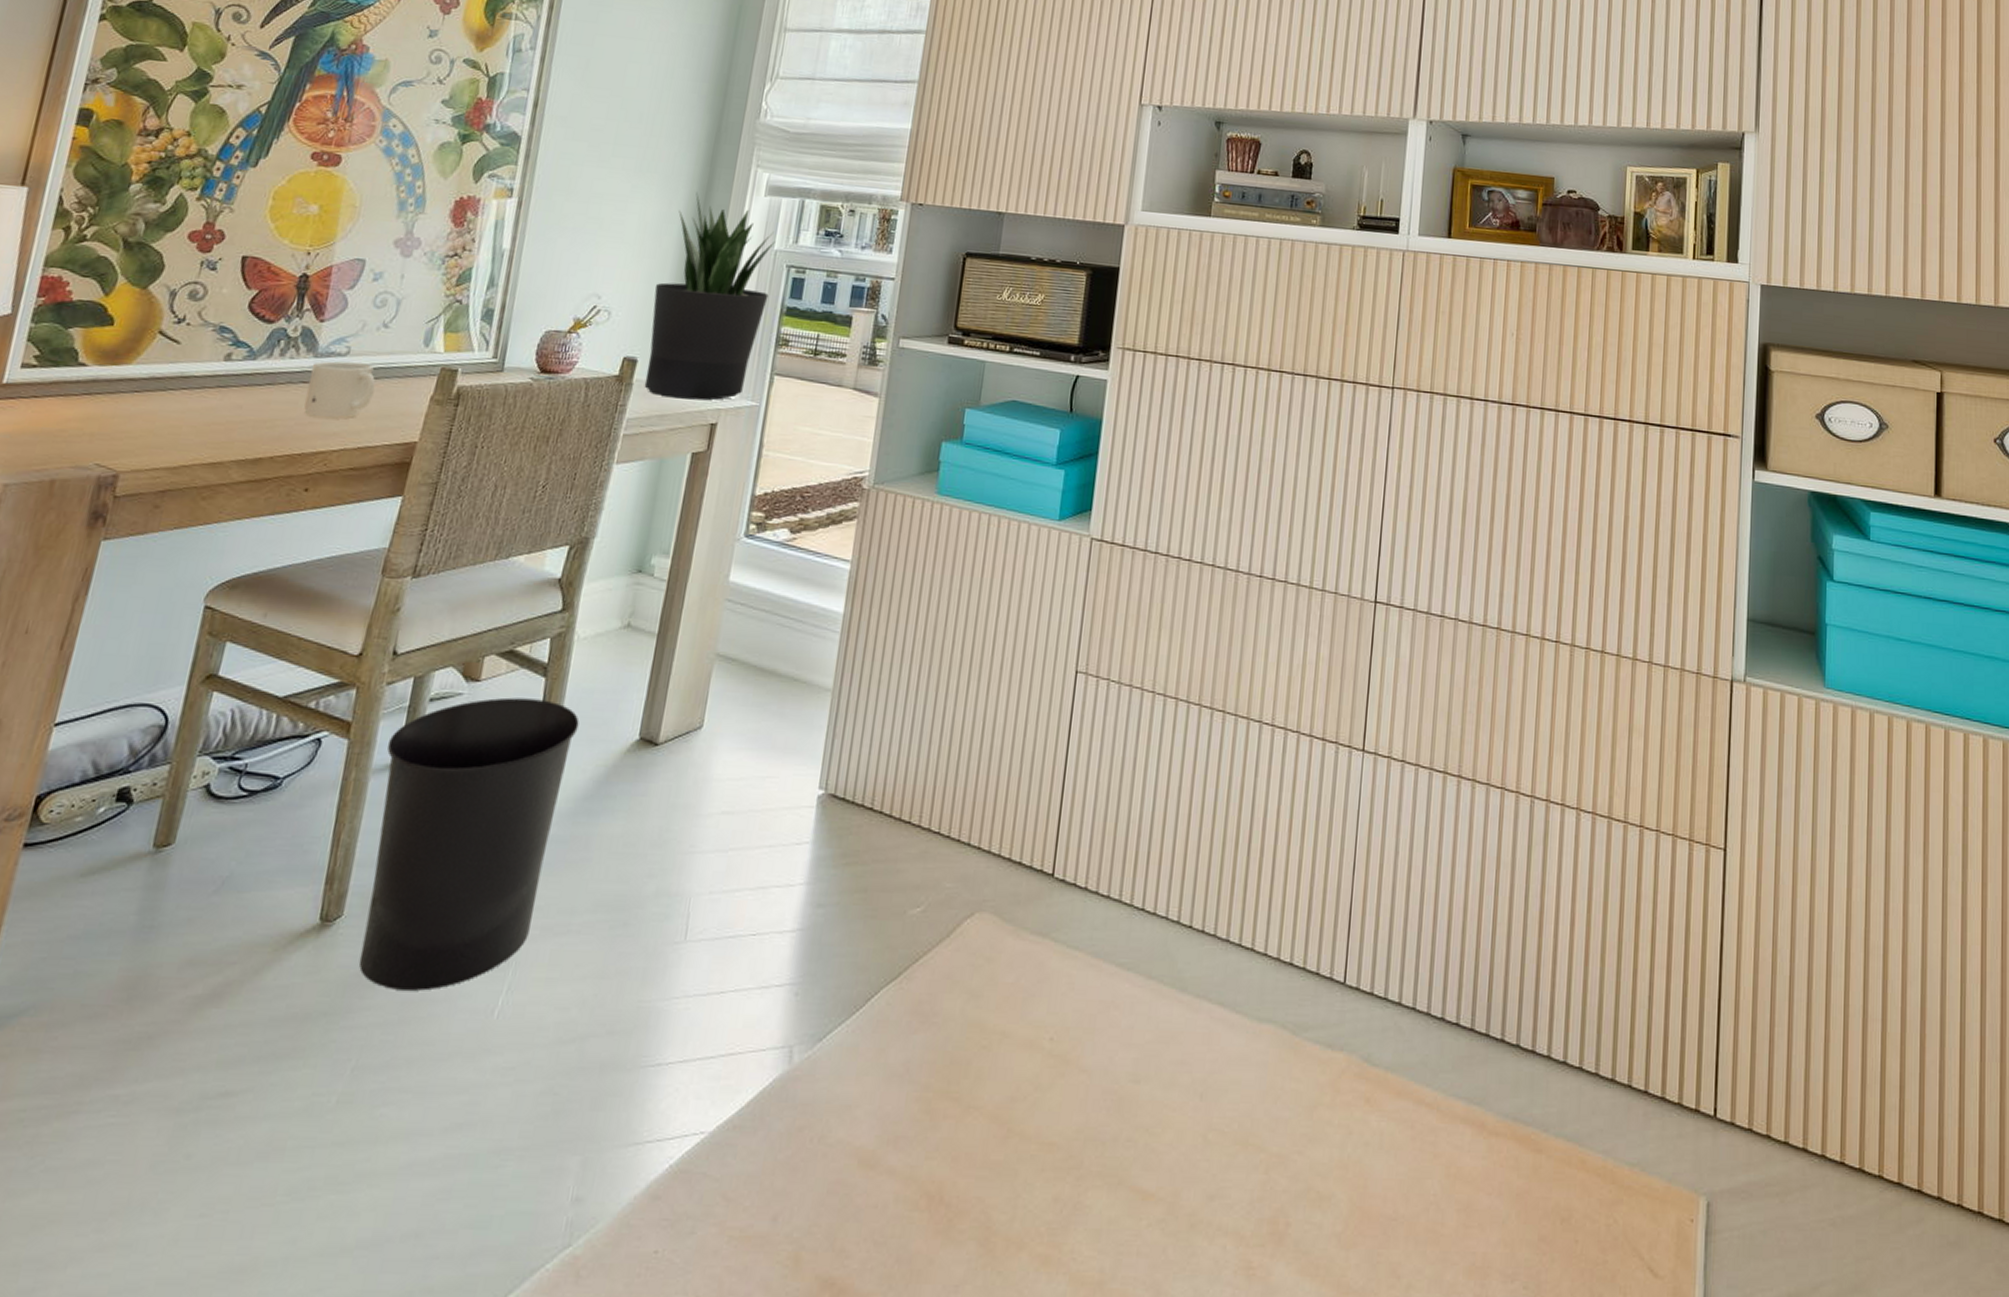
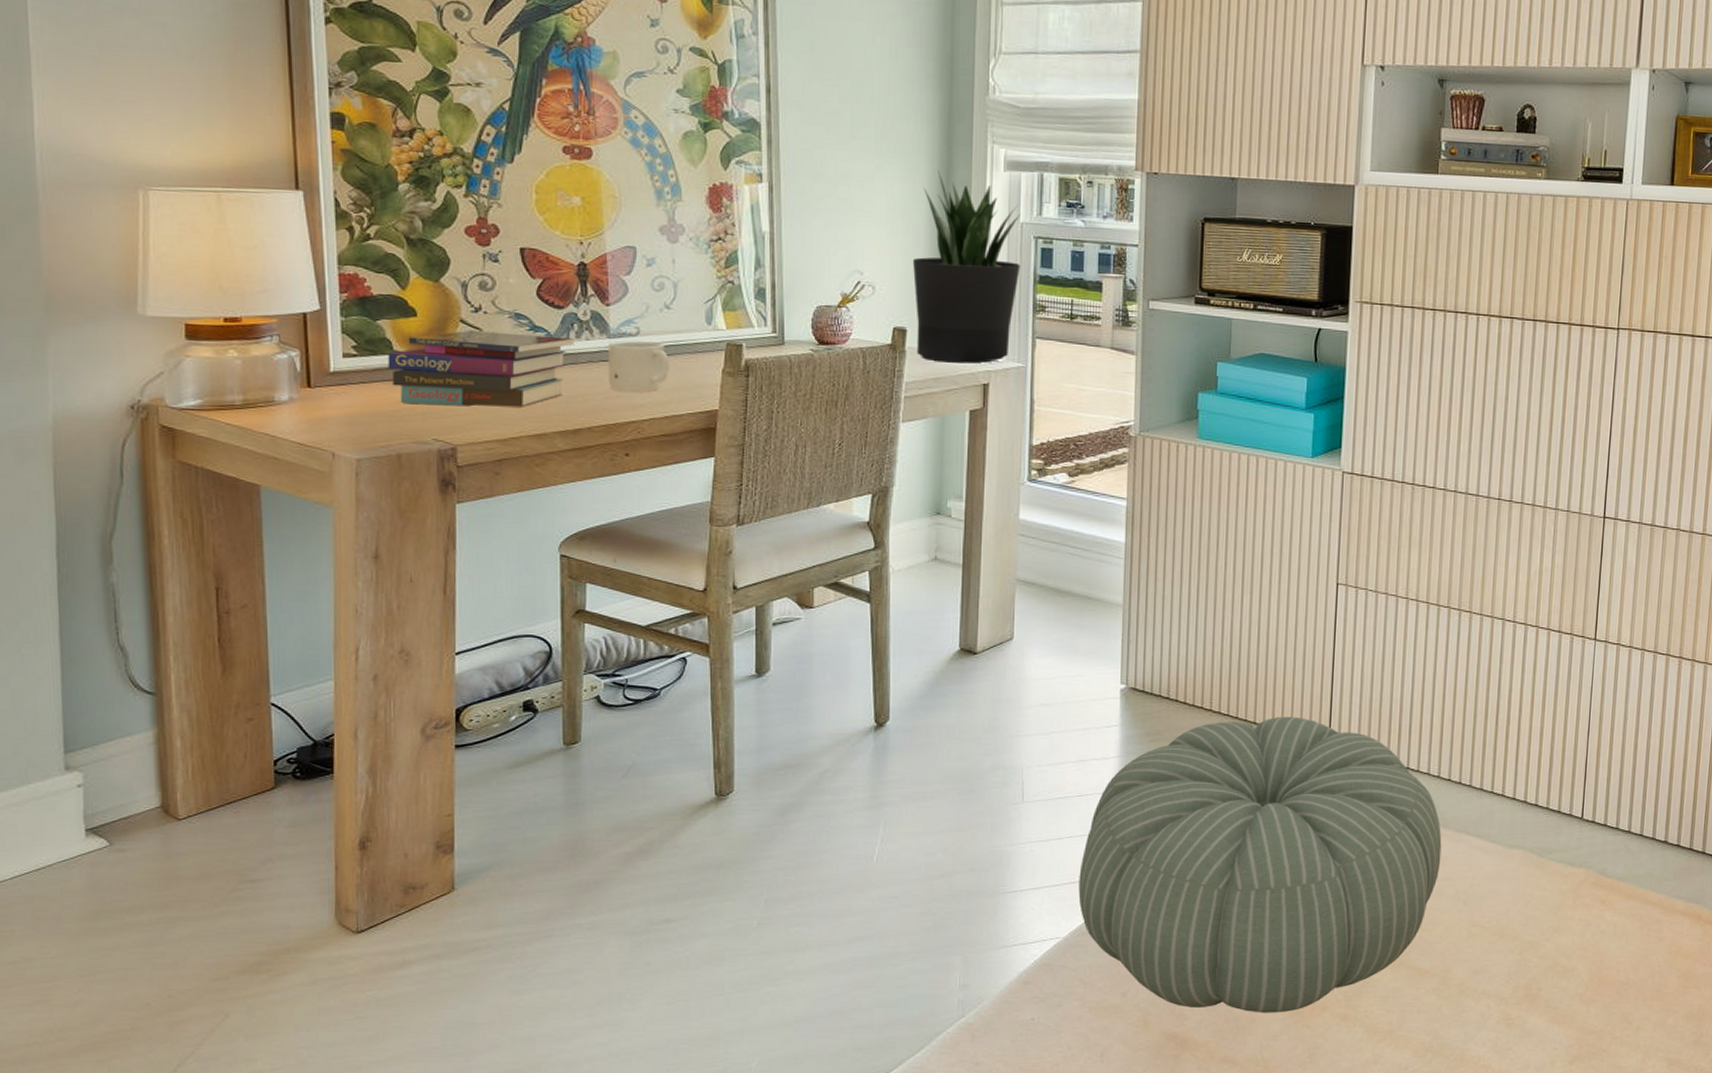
books: none [66,343,278,432] -> present [388,330,574,407]
waste bin: present [359,697,579,991] -> none [743,620,906,844]
pouf: none [734,837,1178,1252] -> present [1078,716,1442,1013]

